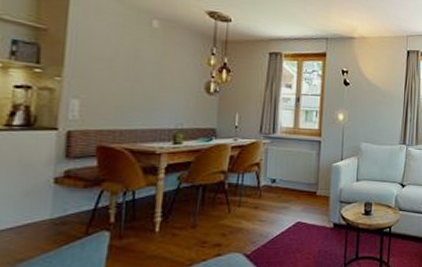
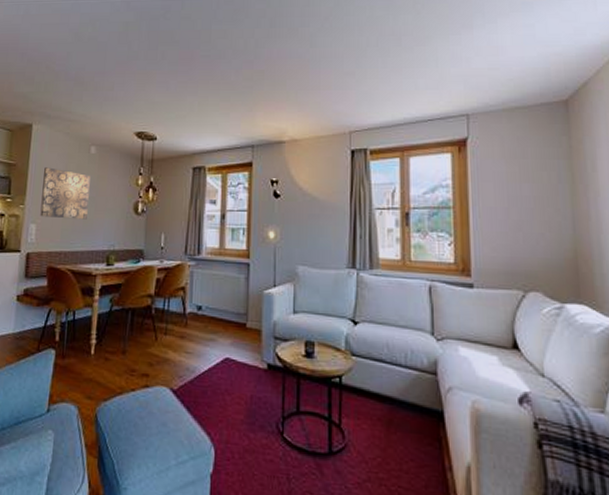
wall art: none [85,36,153,97] -> present [40,167,90,220]

